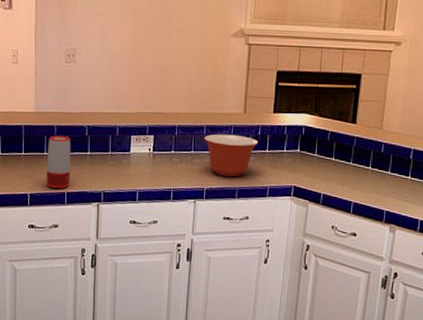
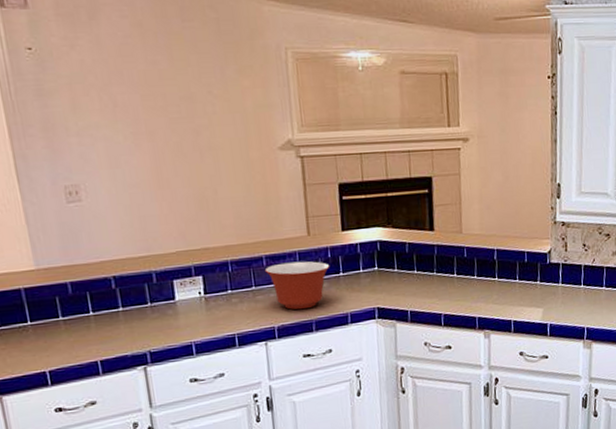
speaker: present [46,136,71,189] -> none [61,293,103,359]

